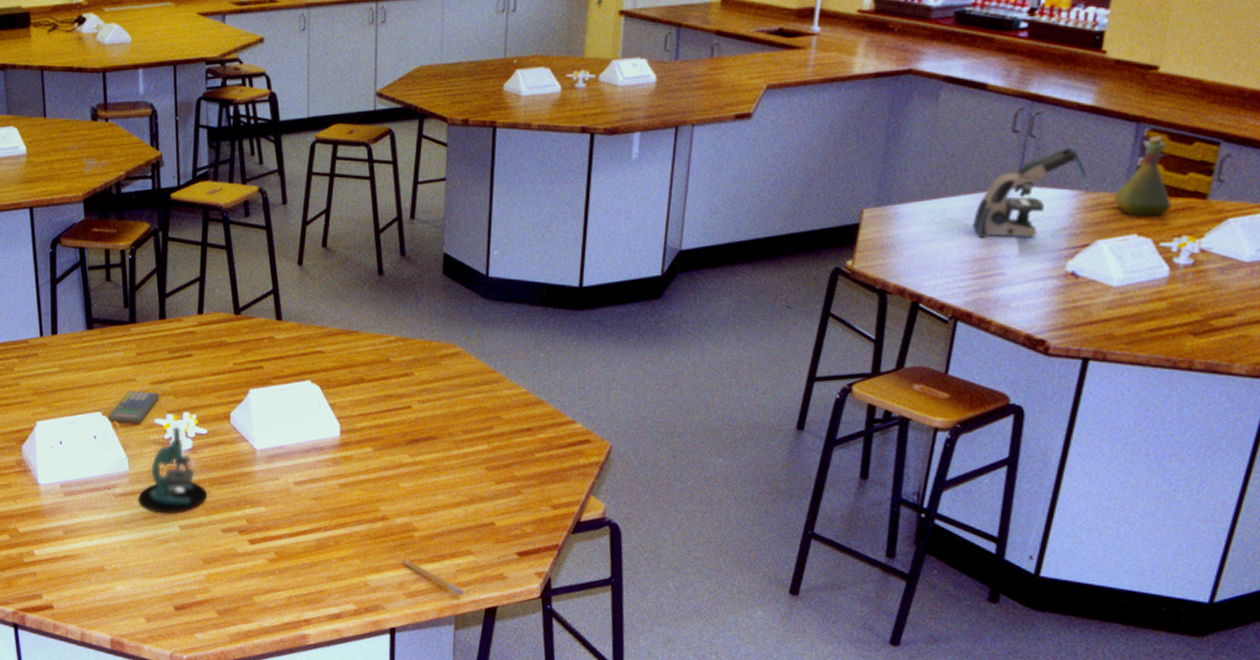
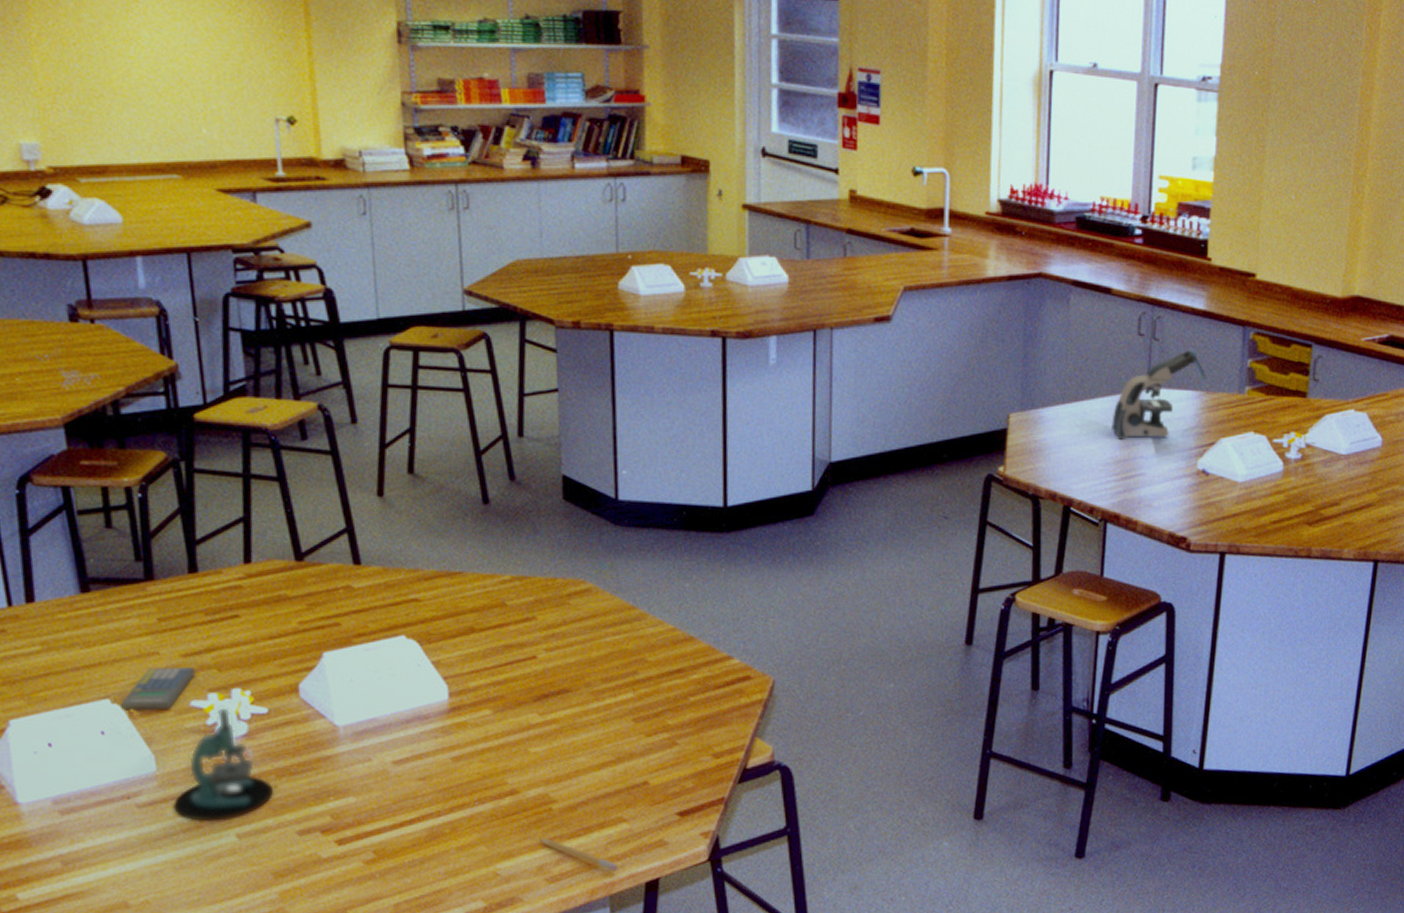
flask: present [1113,136,1172,217] -> none [1230,339,1279,415]

